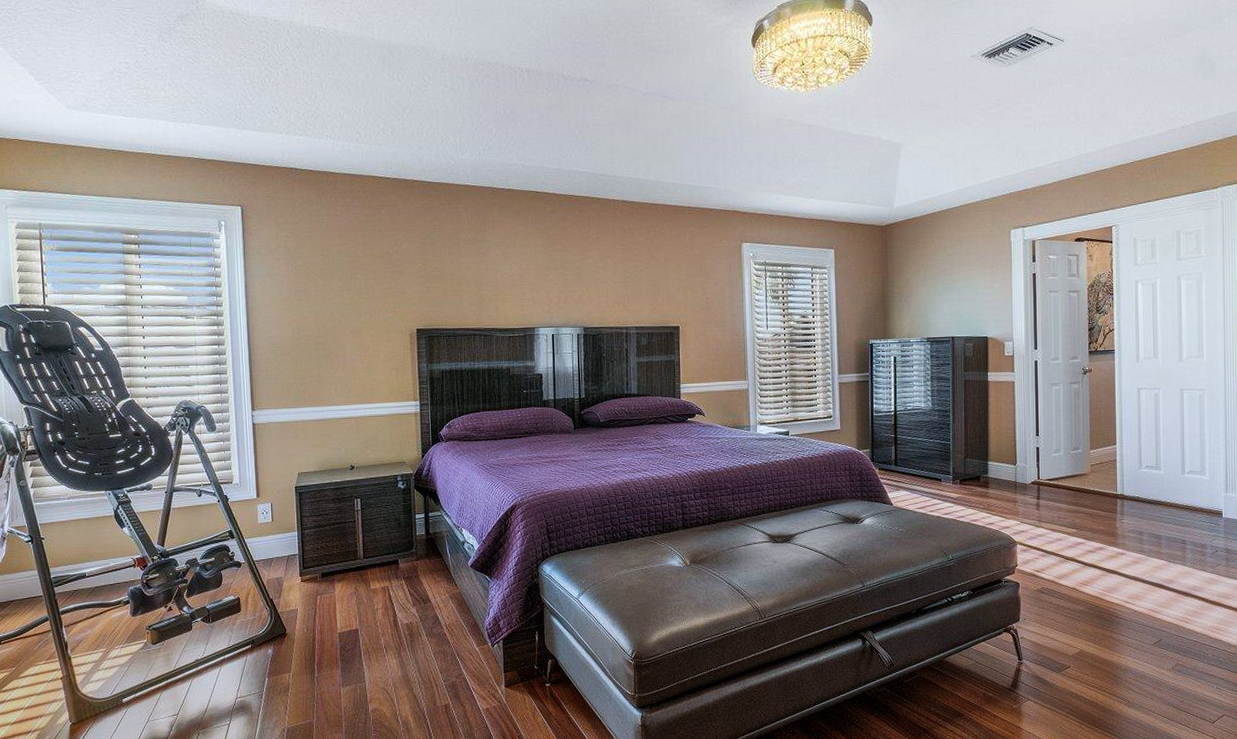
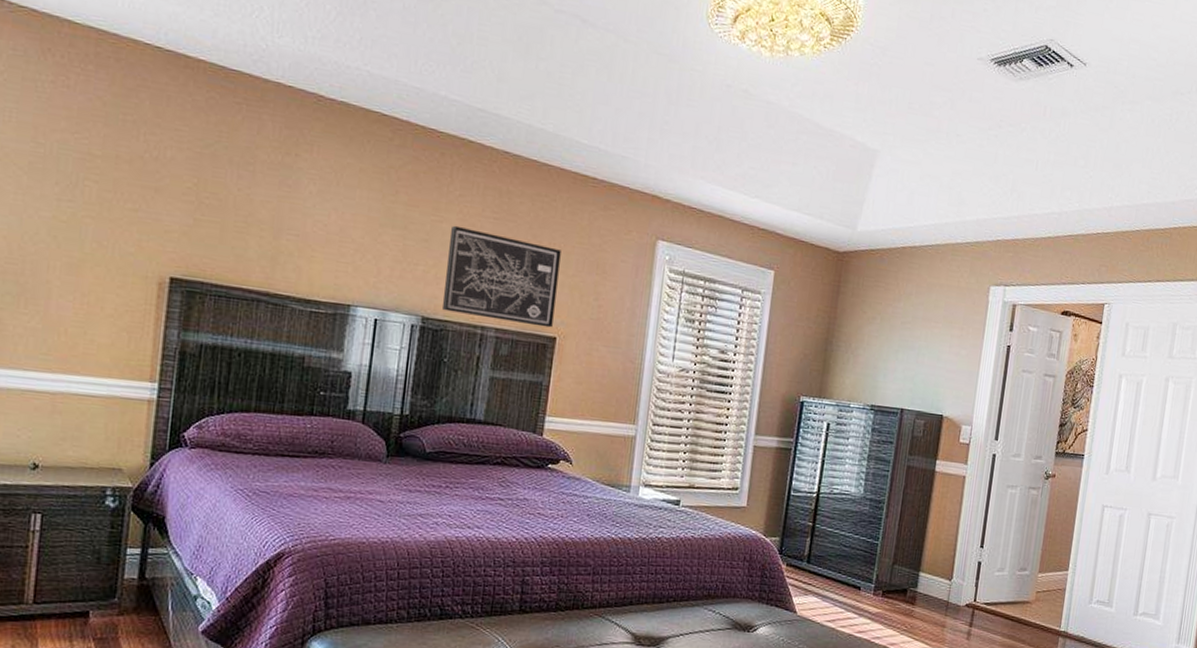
wall art: none [594,259,675,321] -> present [443,225,561,328]

